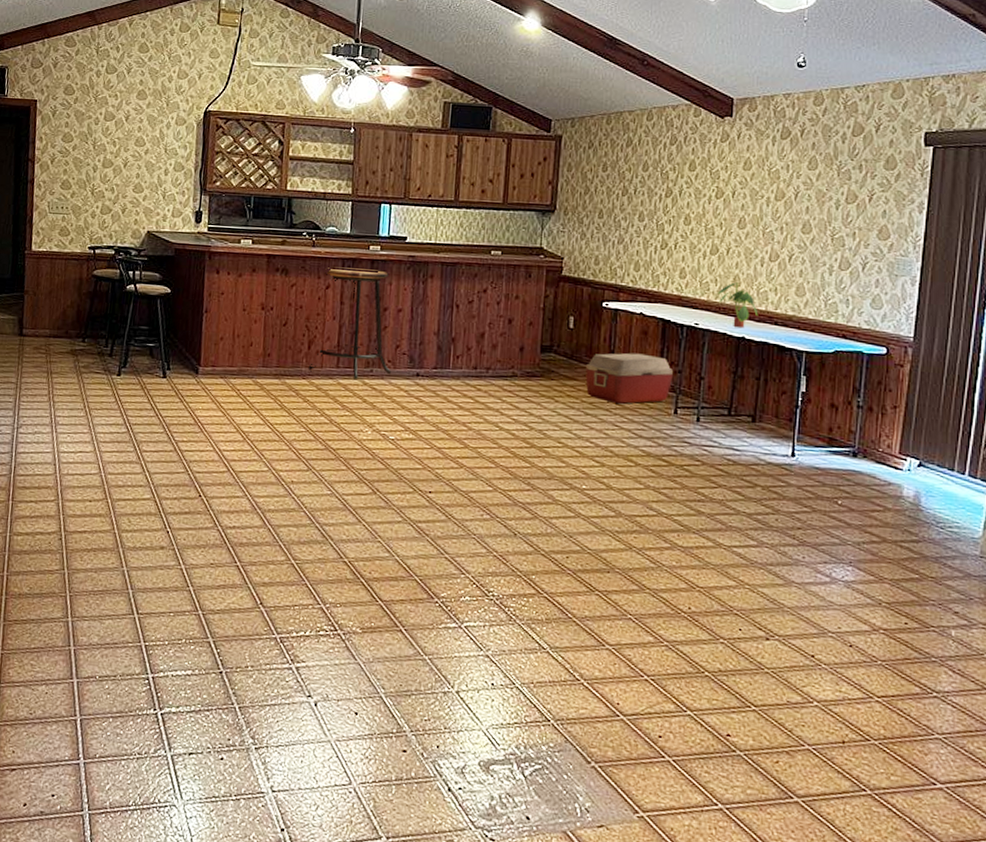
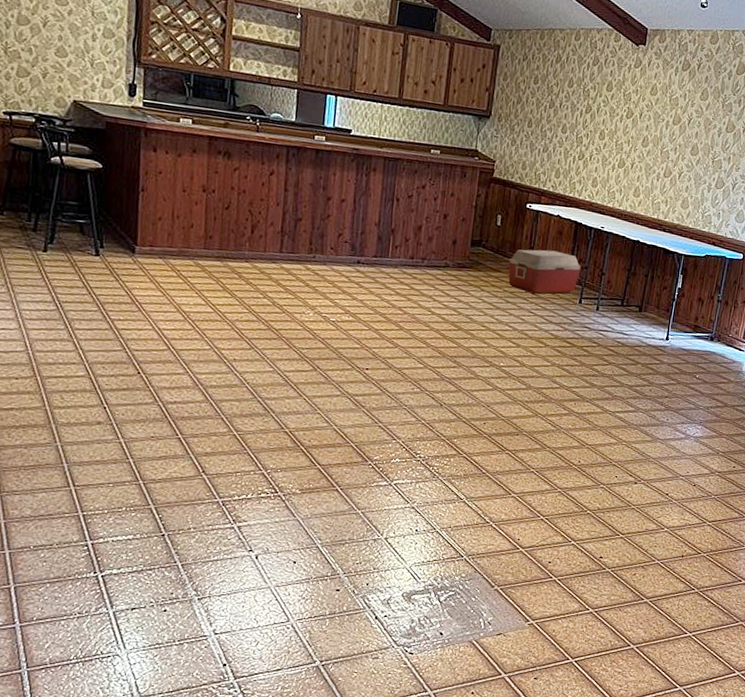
bar stool: present [308,267,391,380] -> none [251,154,333,265]
plant: present [717,282,758,328] -> none [620,193,652,233]

